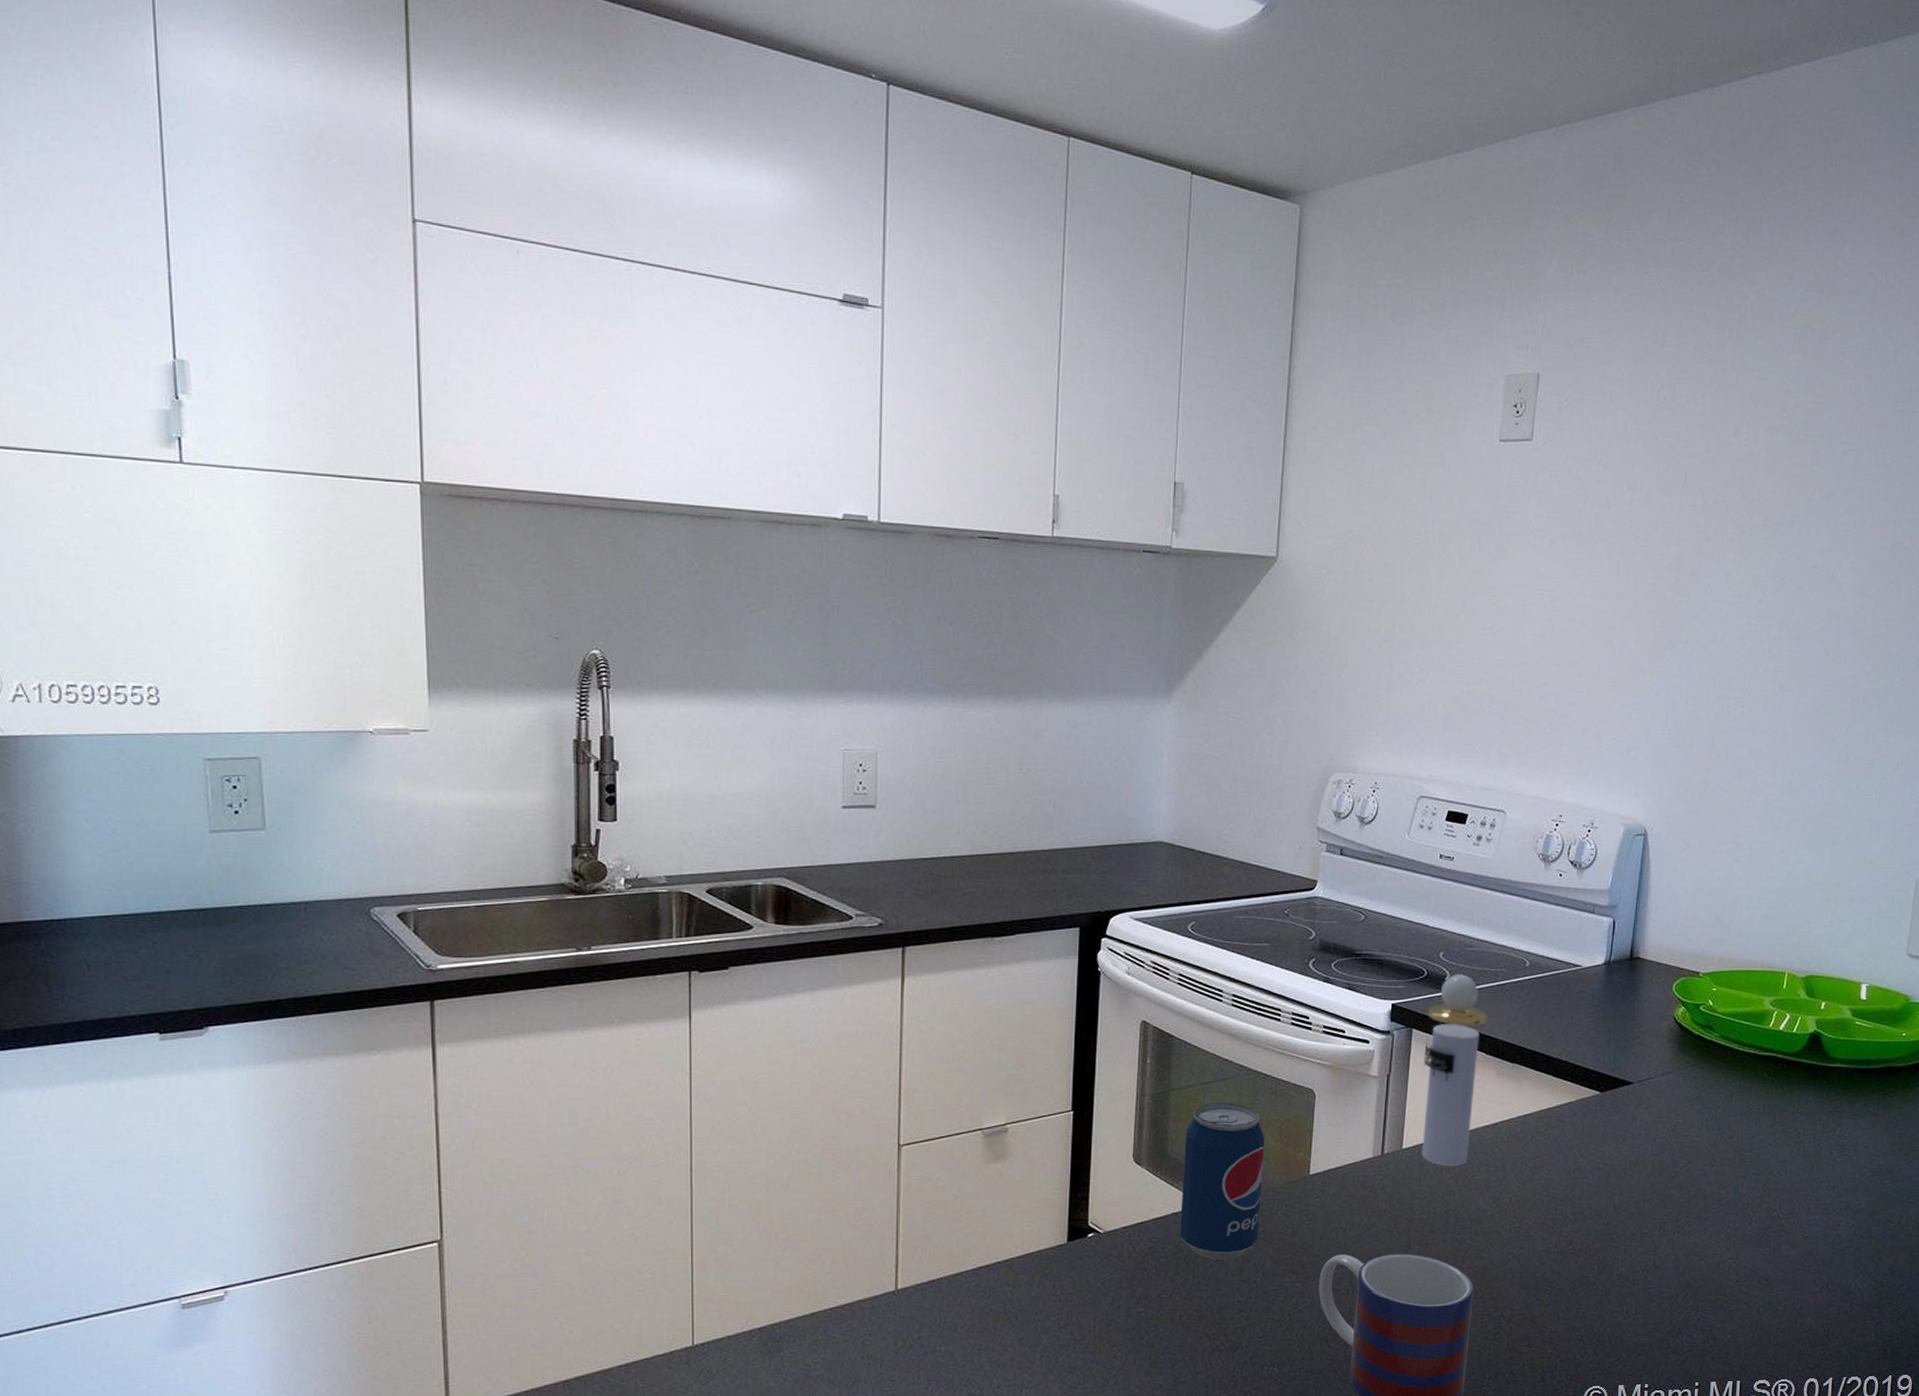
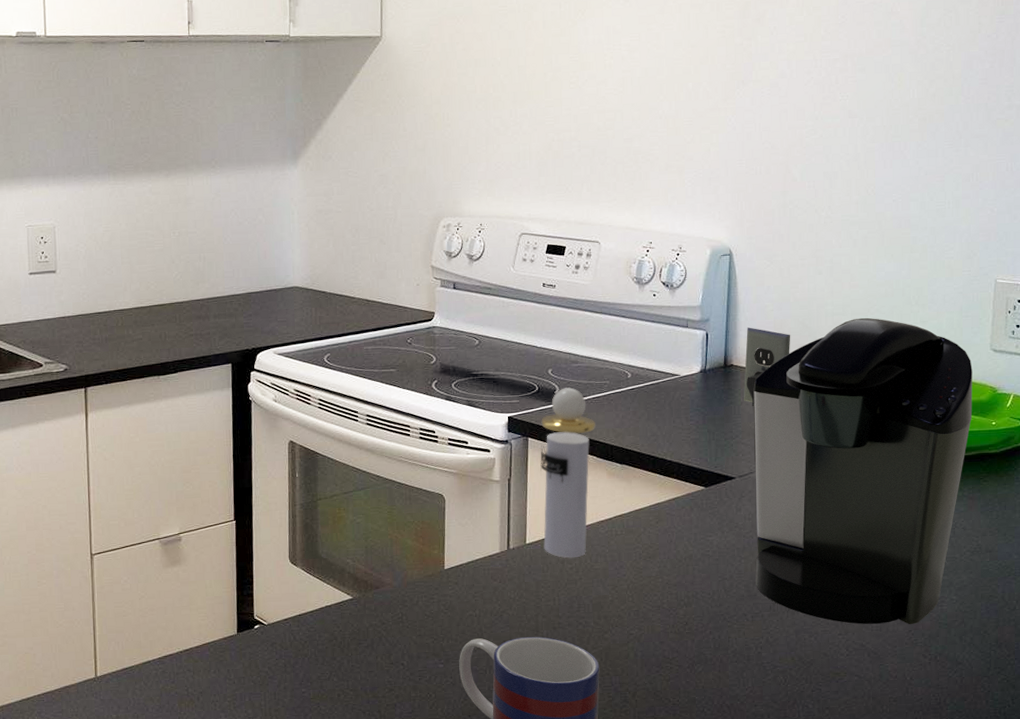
beverage can: present [1180,1103,1265,1260] -> none [333,508,403,646]
coffee maker: none [1646,912,1887,1249] -> present [744,317,973,624]

